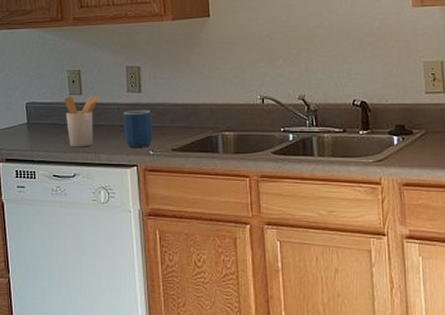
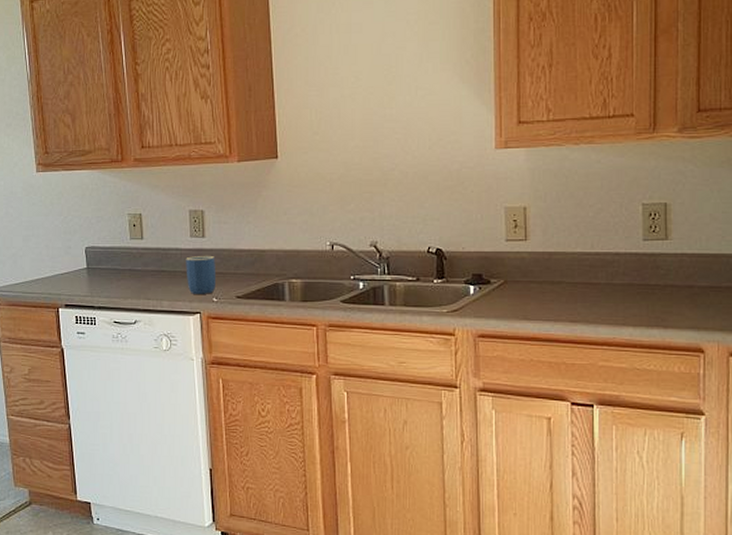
utensil holder: present [64,96,101,147] -> none [125,241,163,294]

